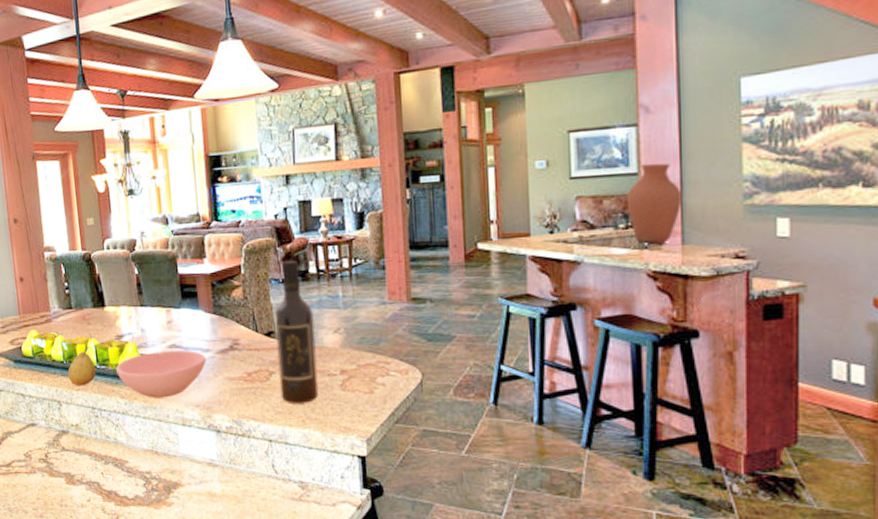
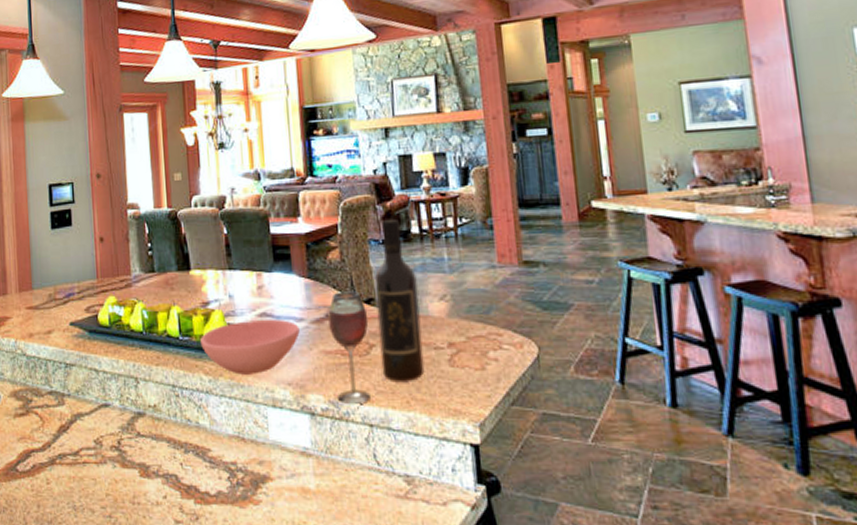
fruit: present [68,346,97,386] -> none [147,314,179,361]
wineglass: none [232,325,270,424] -> present [328,291,371,405]
vase: present [626,163,682,246] -> none [746,116,807,204]

